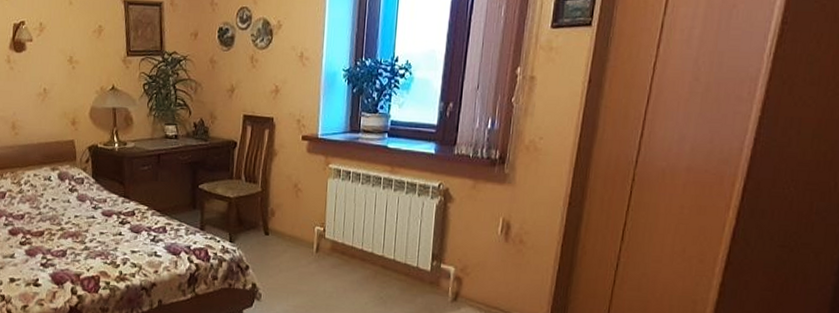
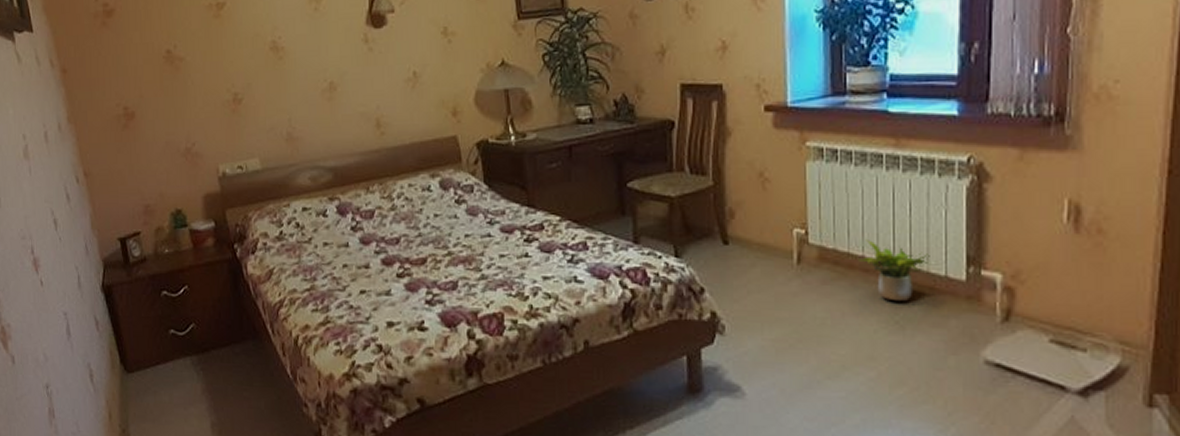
potted plant: none [359,238,408,284] -> present [859,240,930,302]

